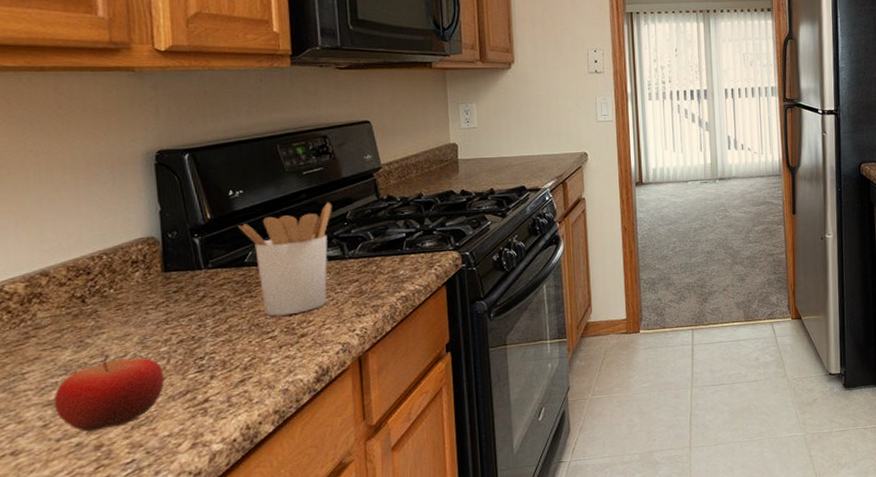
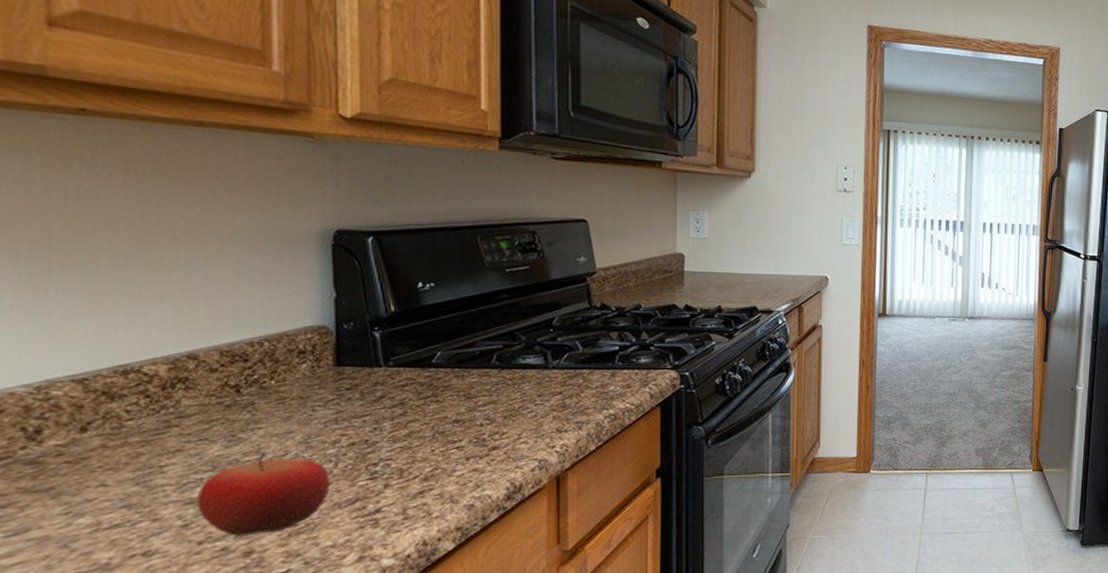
utensil holder: present [238,202,332,316] -> none [426,305,537,425]

